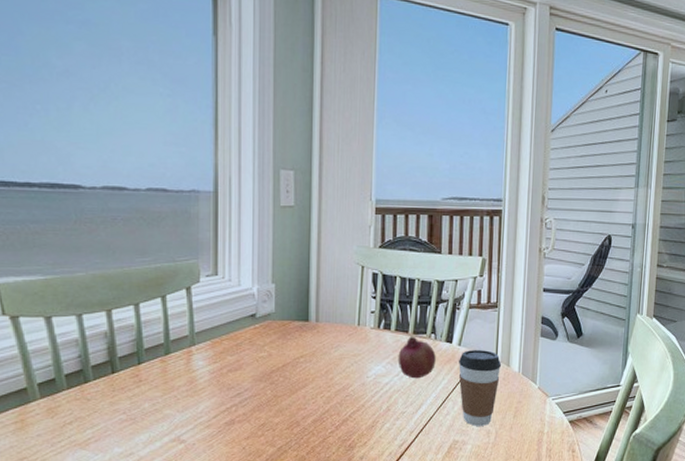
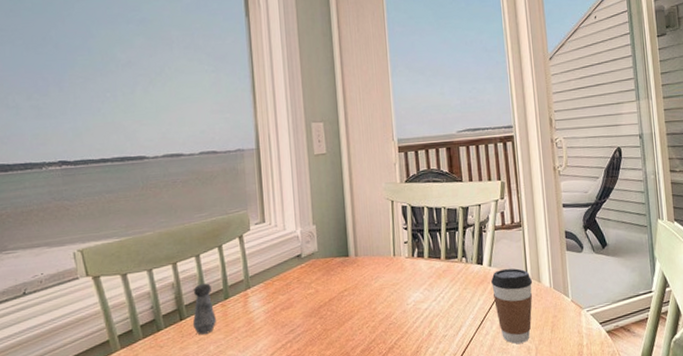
salt shaker: none [126,335,153,390] -> present [192,283,216,335]
fruit: present [398,336,436,379] -> none [433,261,470,302]

